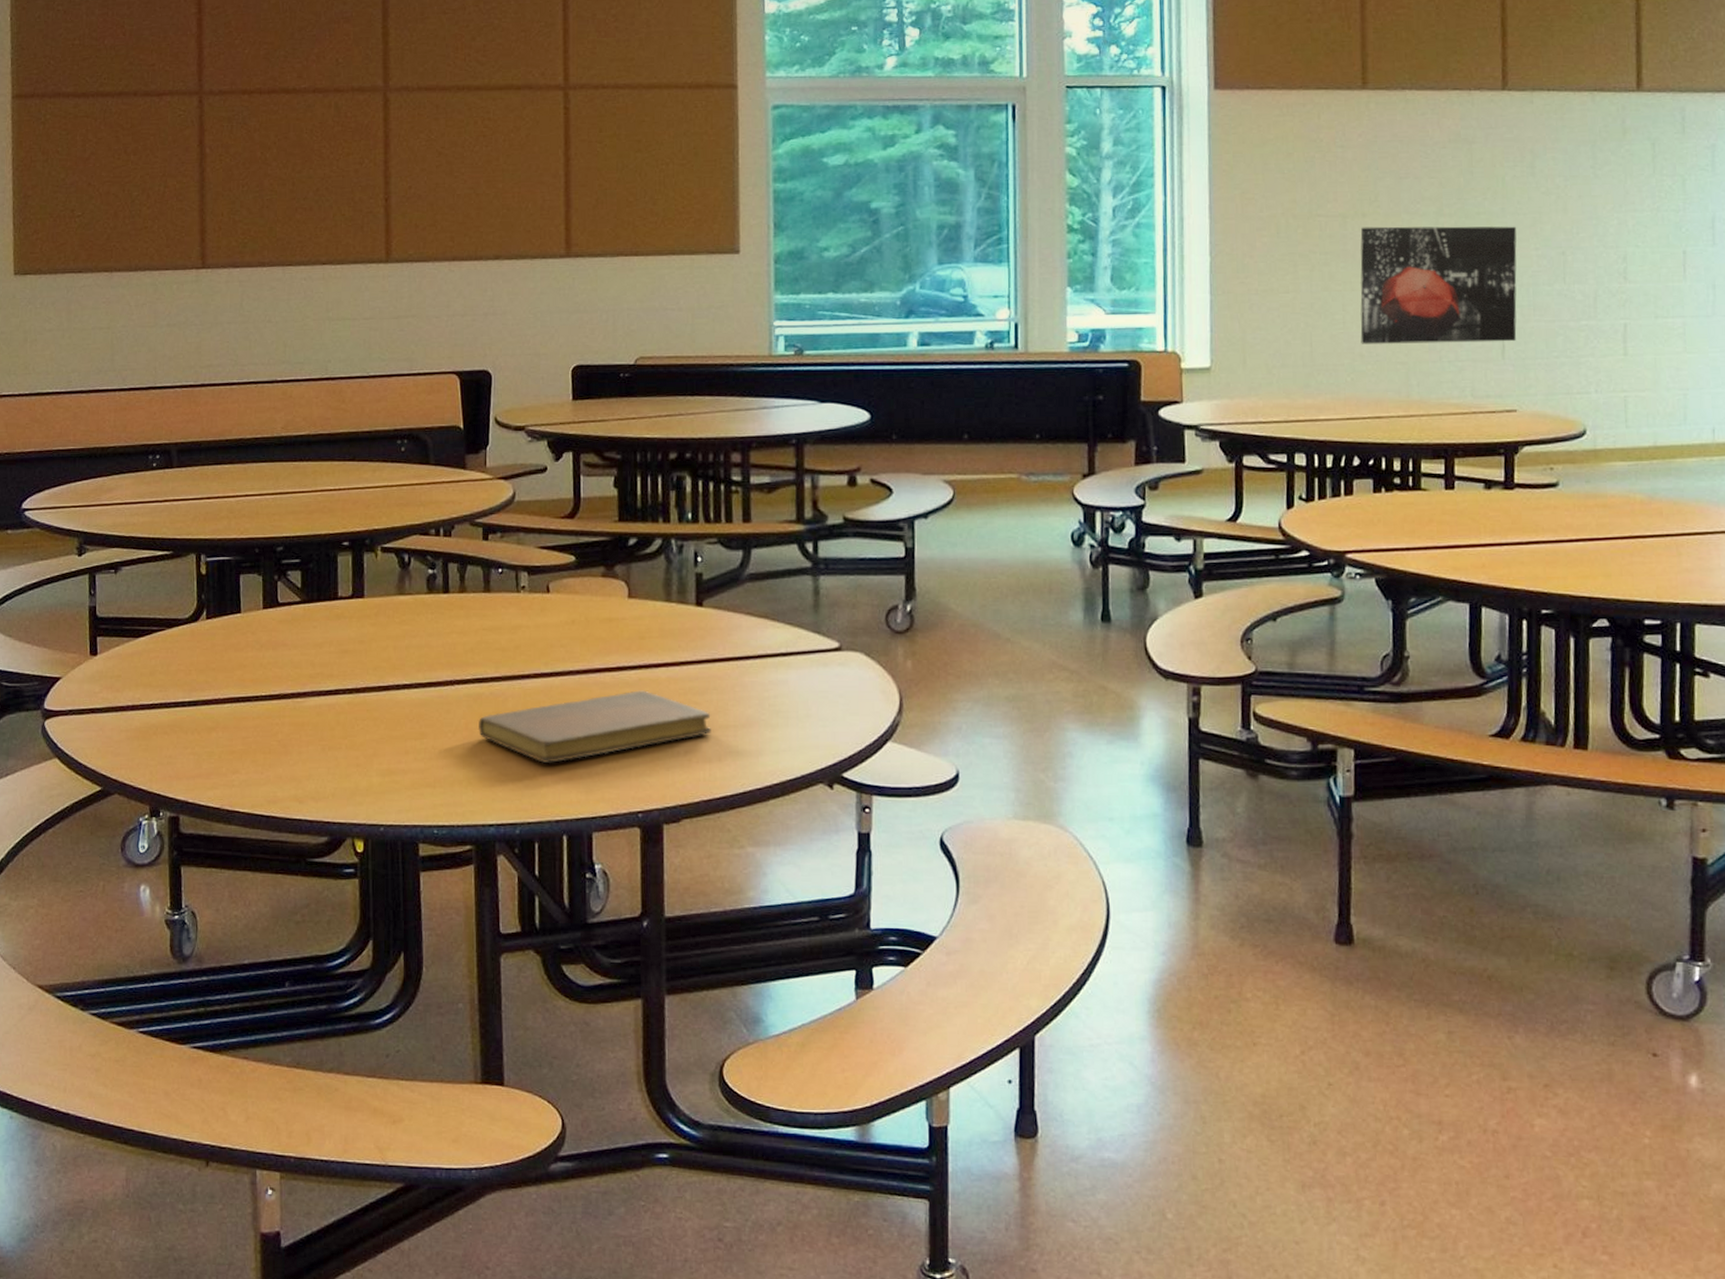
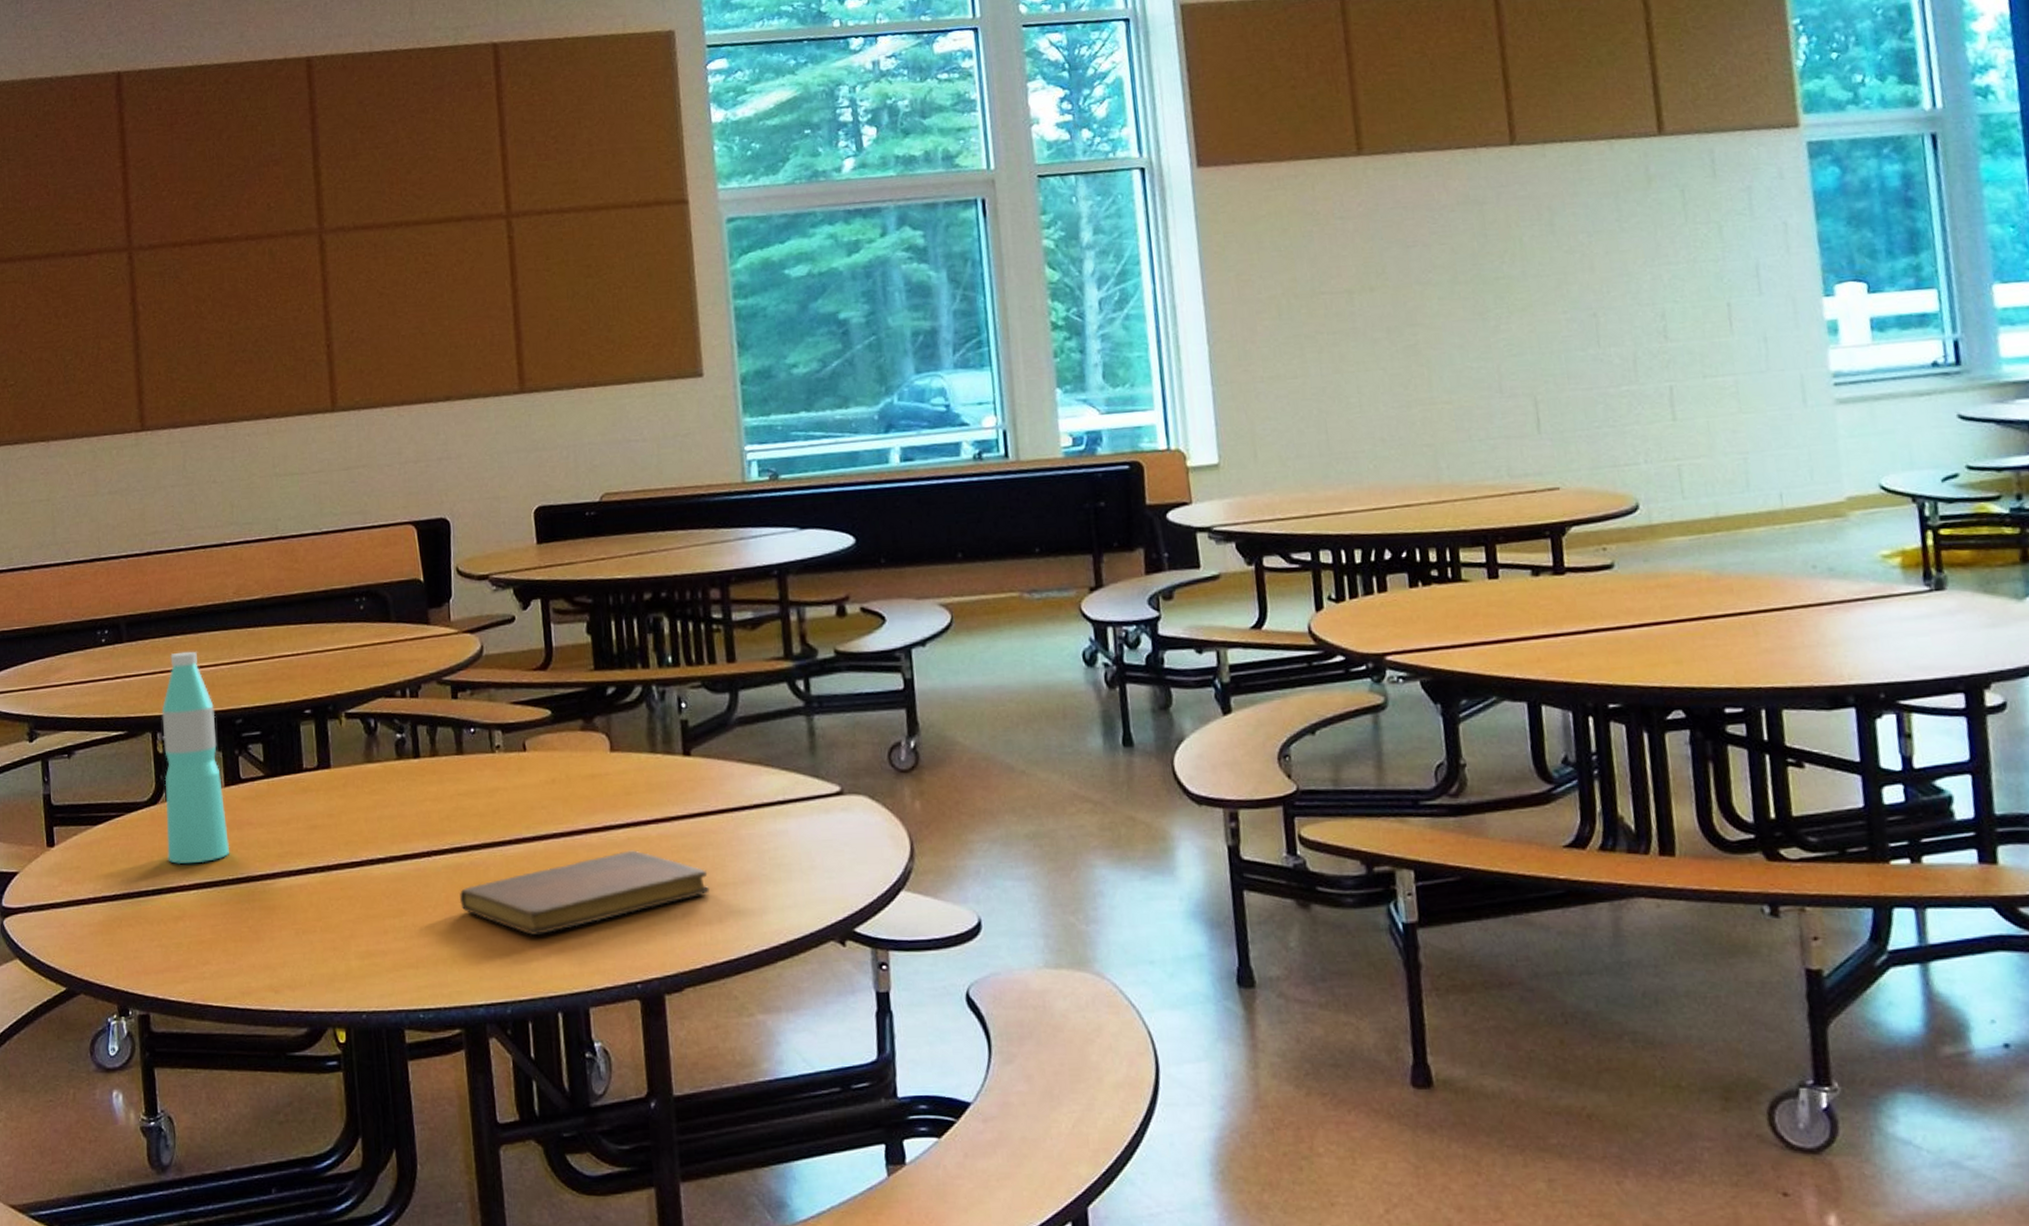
water bottle: none [205,480,265,679] -> present [161,651,230,865]
wall art: present [1360,226,1517,344] -> none [1370,289,1551,428]

